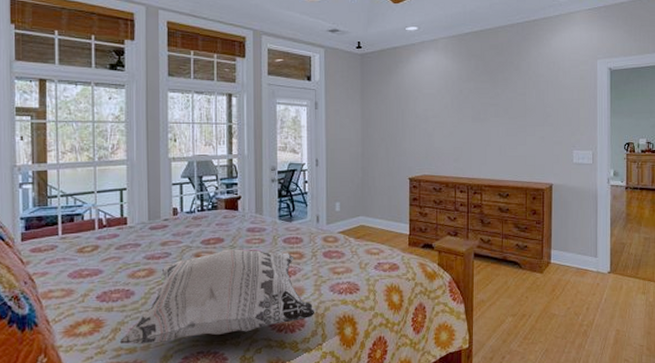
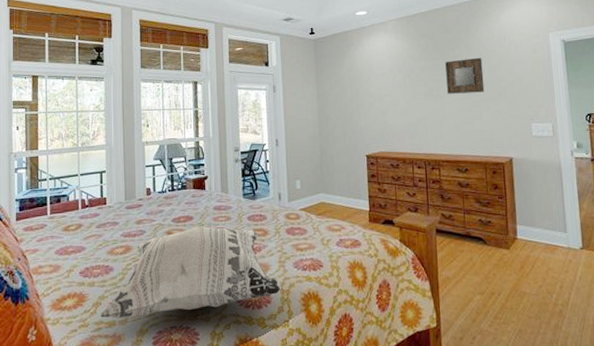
home mirror: none [493,81,531,118] -> present [444,57,485,94]

